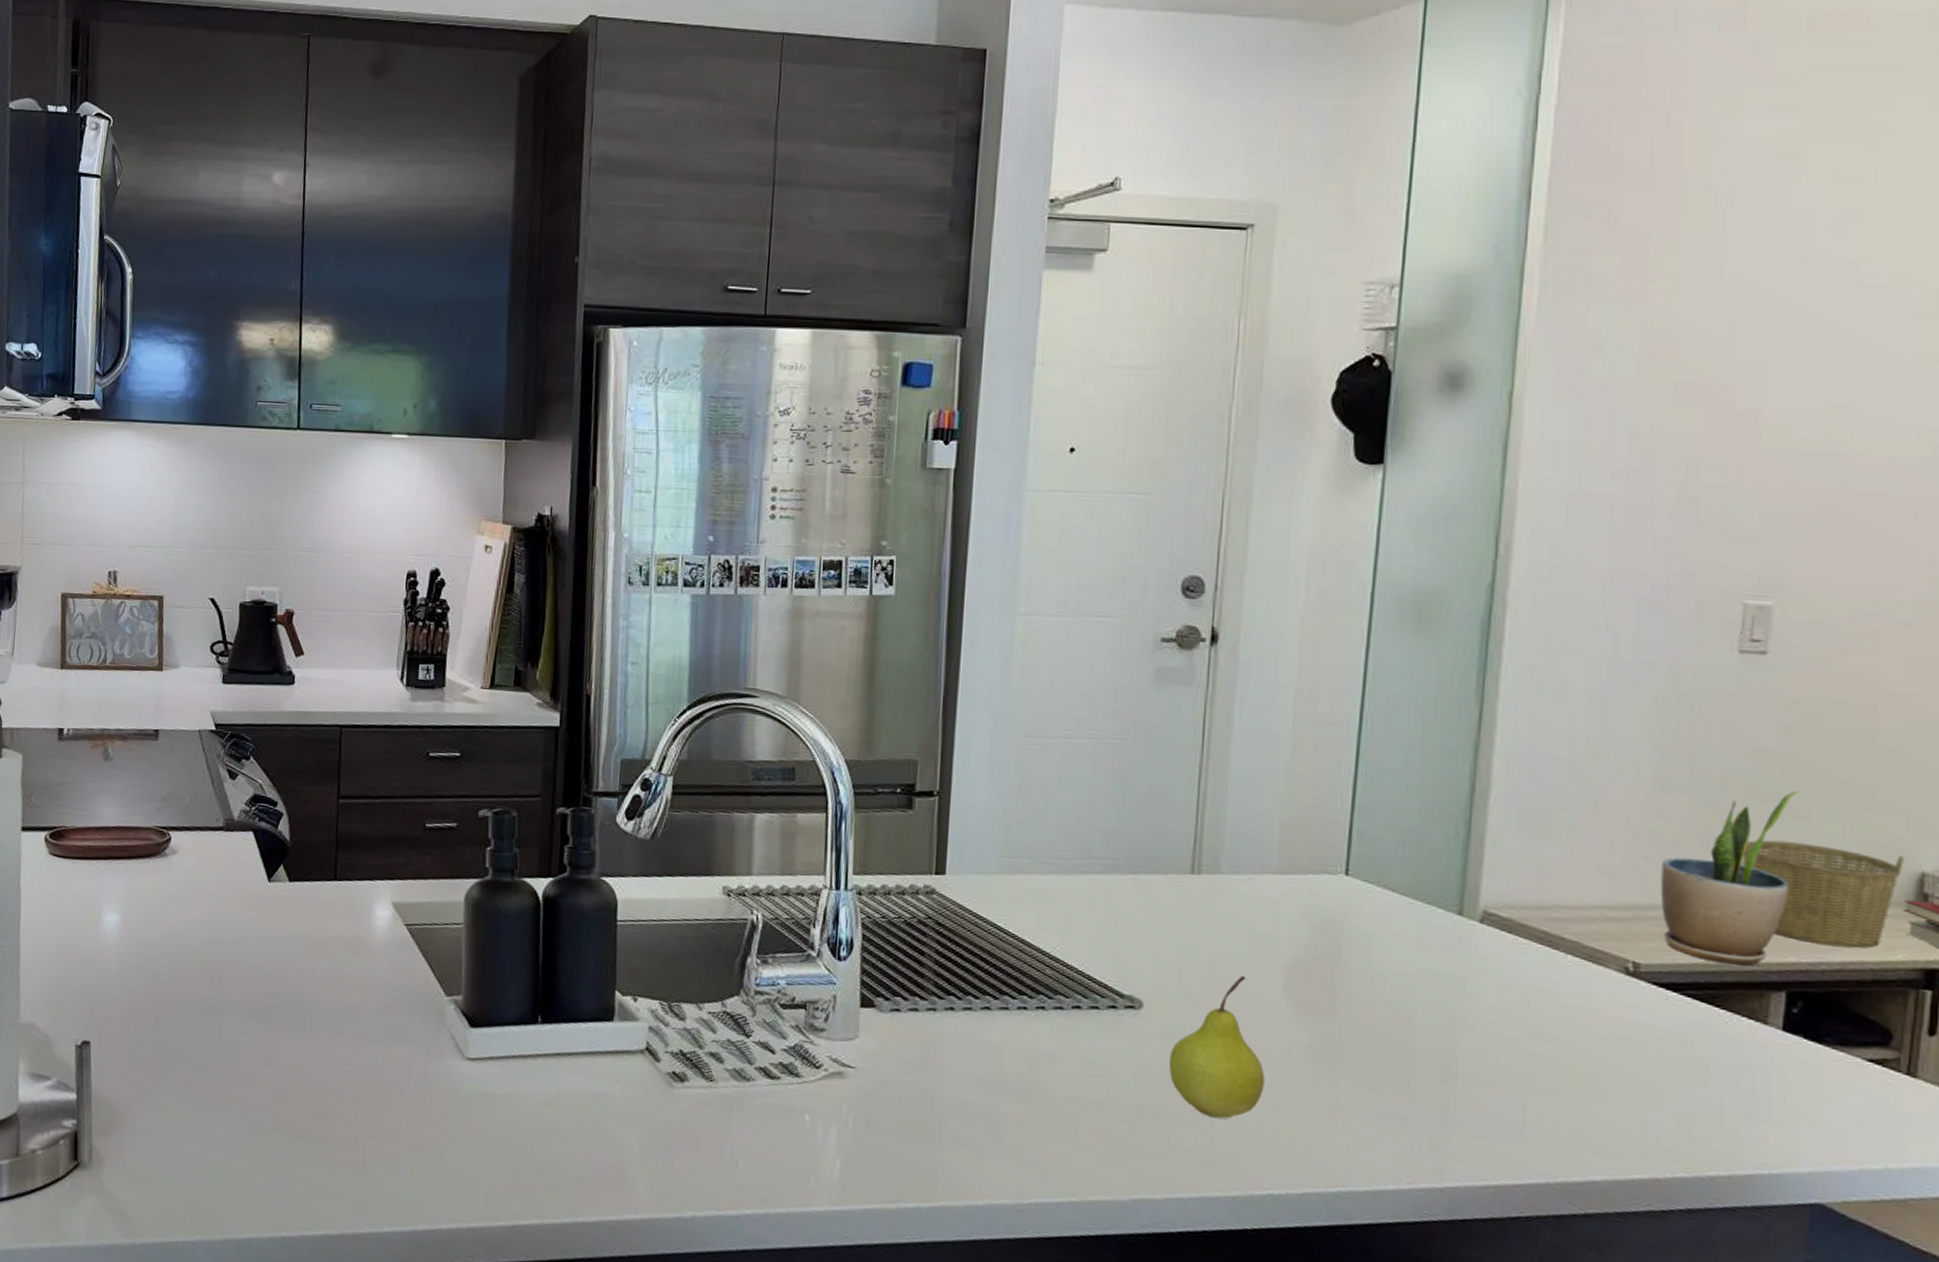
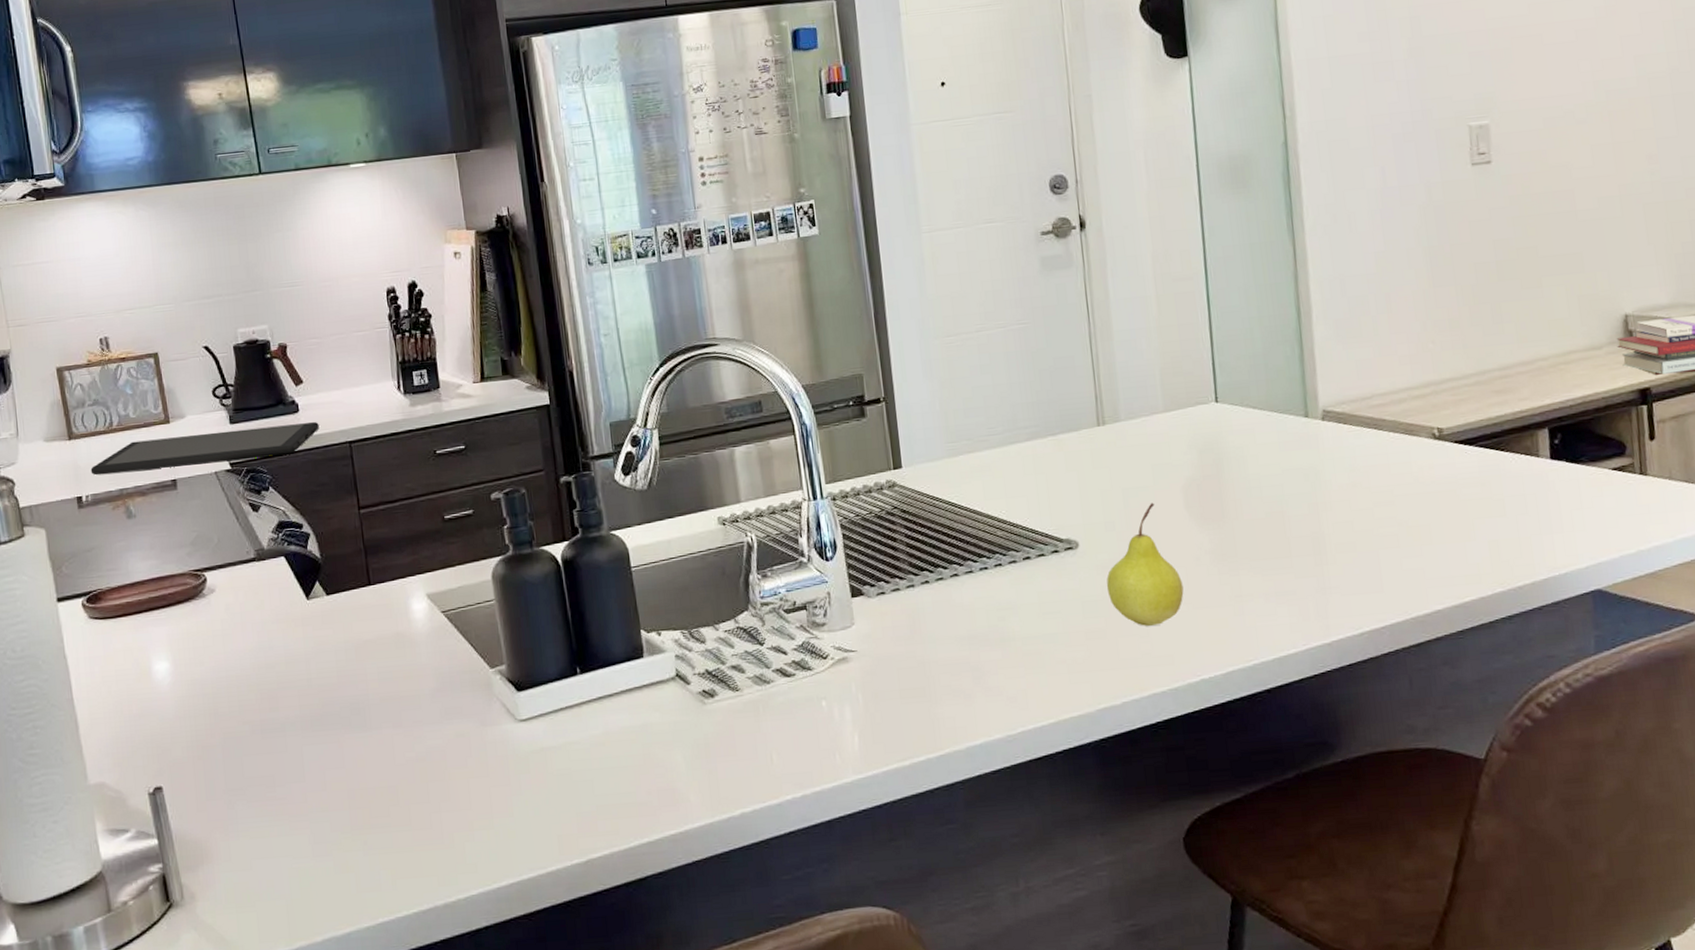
cutting board: none [76,682,313,727] -> present [90,422,319,476]
potted plant: present [1660,791,1798,966] -> none [1444,268,1537,416]
basket: present [1742,839,1905,949] -> none [1500,304,1612,386]

